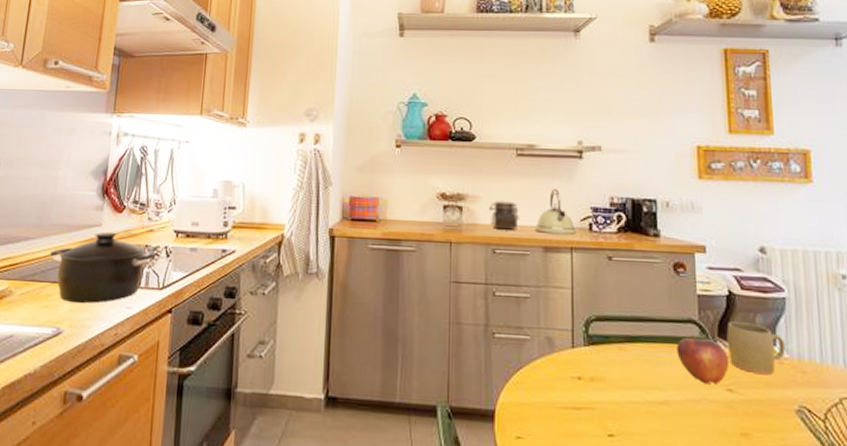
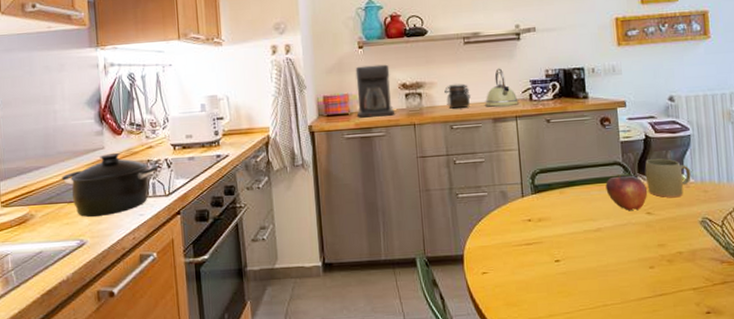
coffee maker: none [386,167,429,229] -> present [355,64,394,118]

